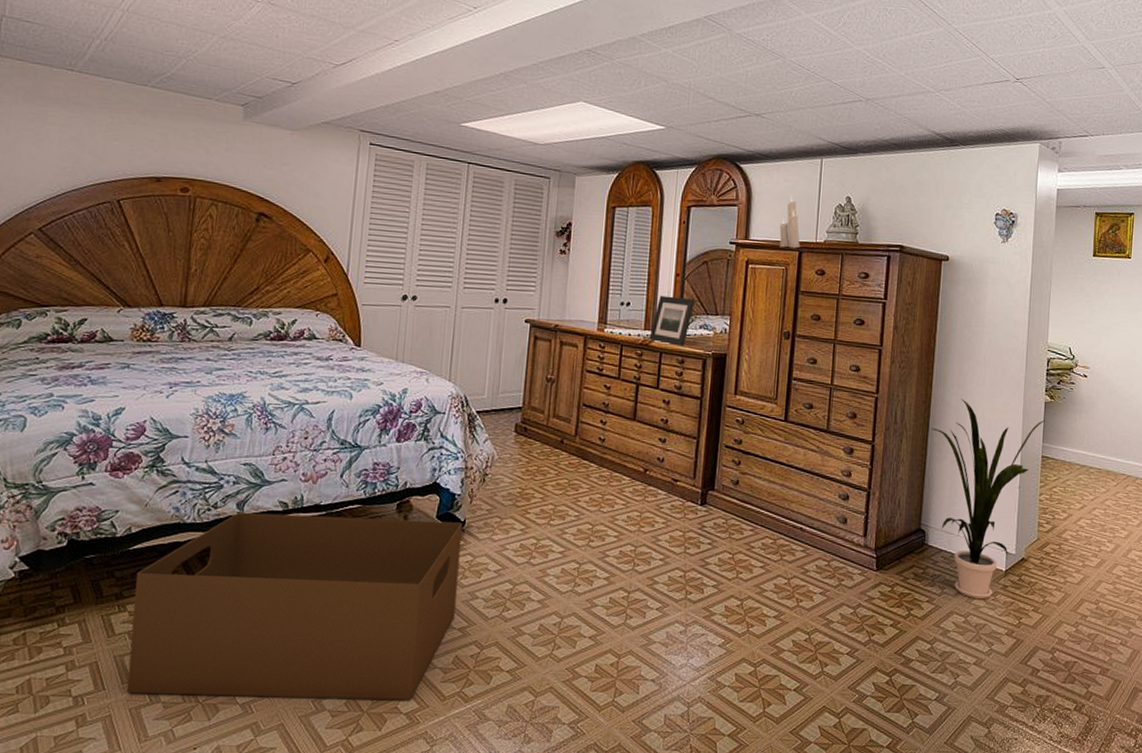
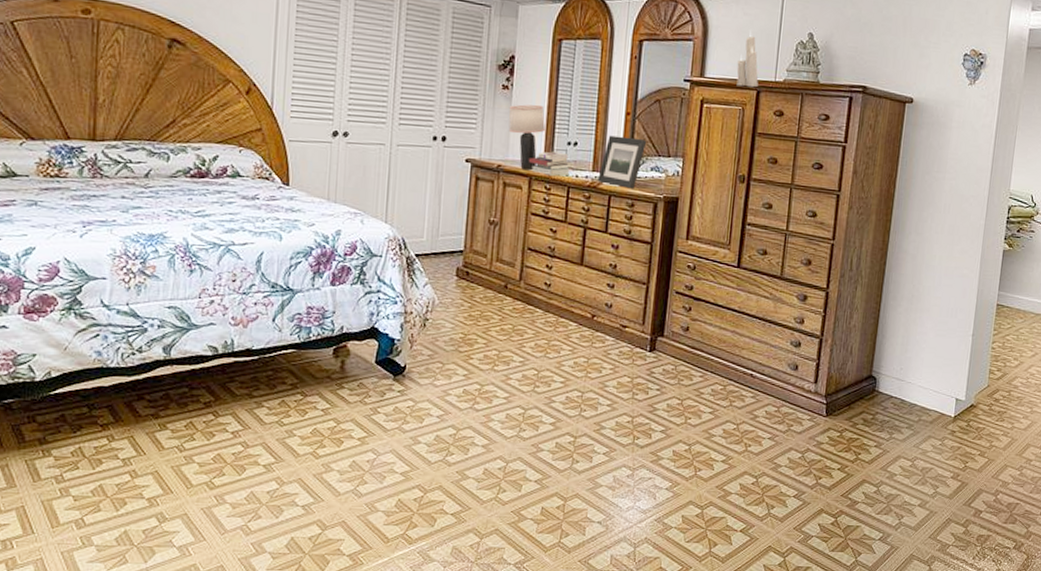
storage basket: present [126,512,463,700] -> none [57,356,403,542]
table lamp: none [565,268,601,330] -> present [508,104,546,171]
books: none [583,311,623,336] -> present [528,151,570,177]
house plant: present [930,398,1045,600] -> none [886,246,1002,445]

